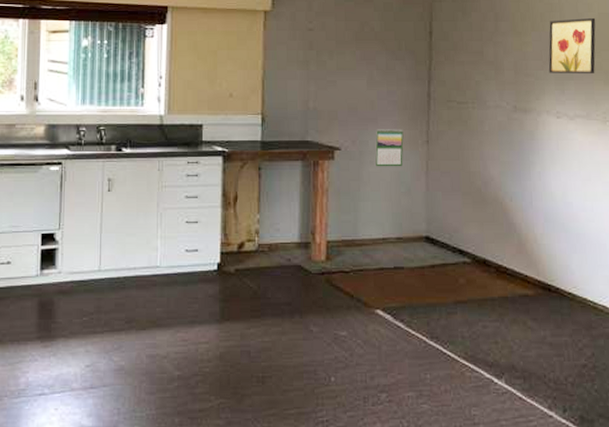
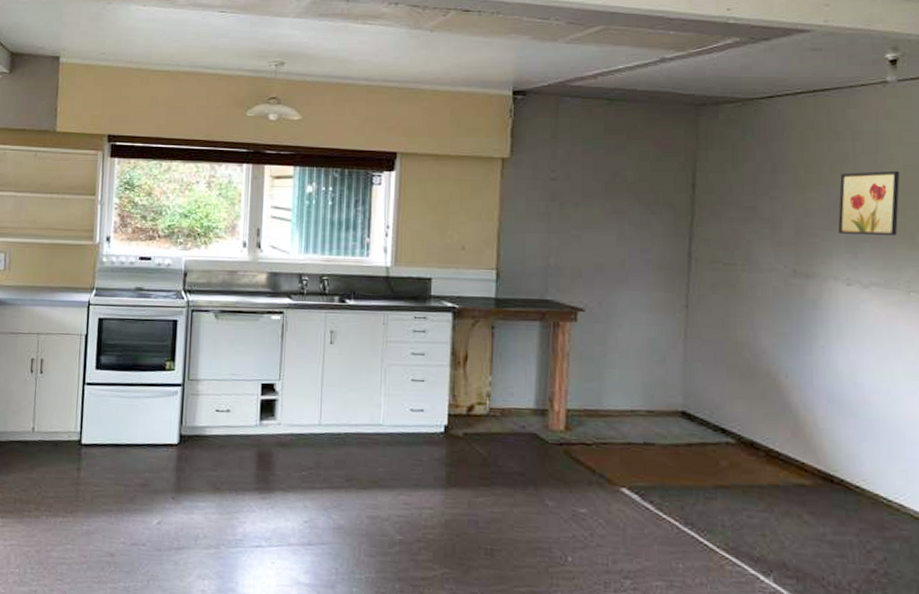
calendar: present [374,129,404,167] -> none [623,290,658,333]

